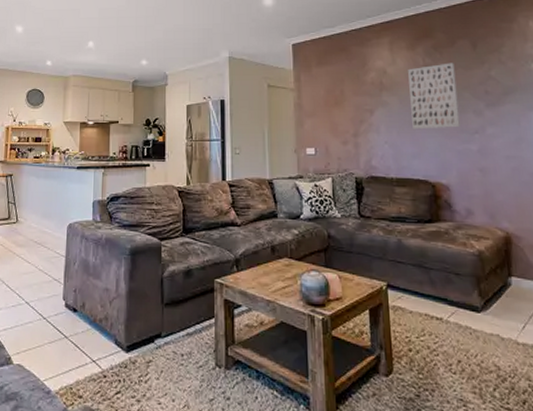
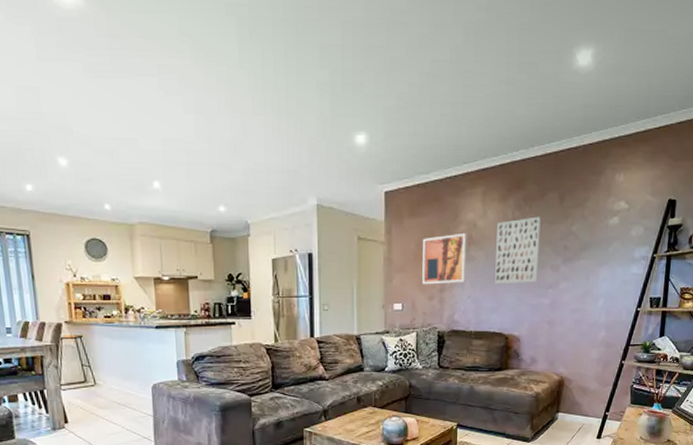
wall art: none [332,79,381,130] -> present [422,232,467,285]

